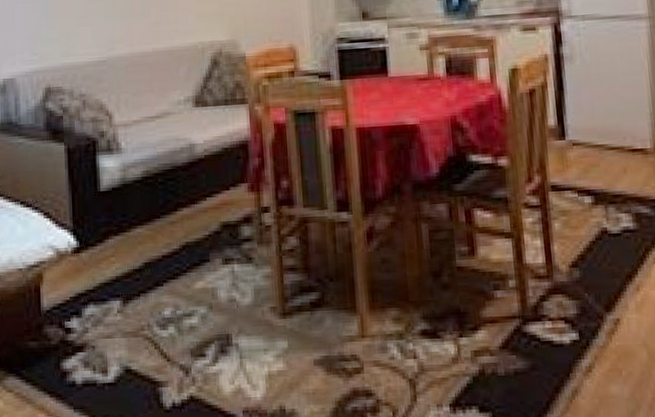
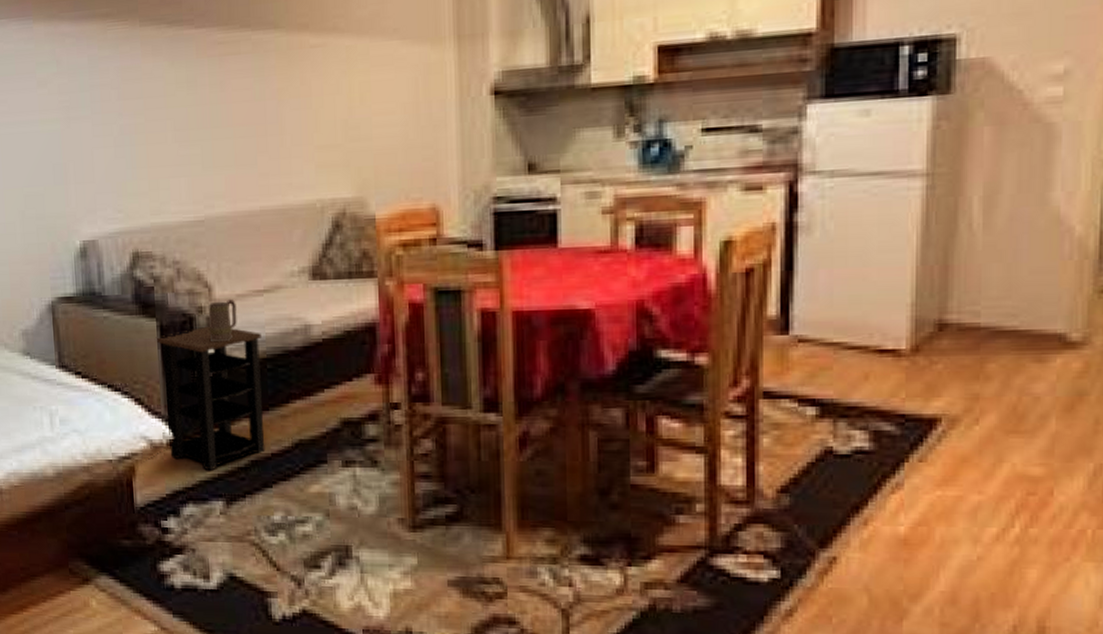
side table: none [62,147,157,274] -> present [154,326,265,471]
mug: none [108,125,133,162] -> present [208,299,237,343]

